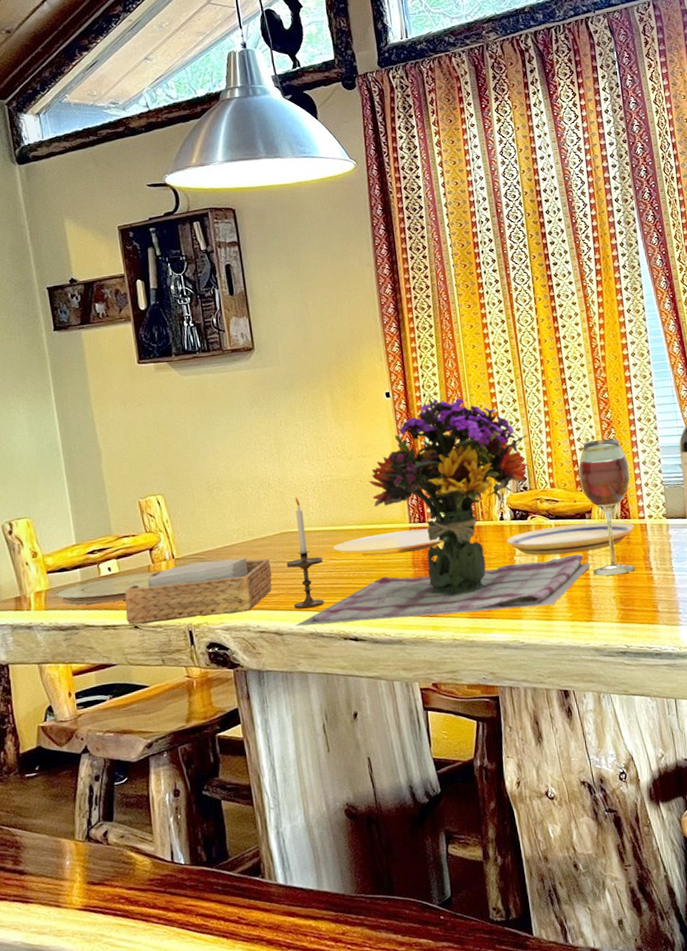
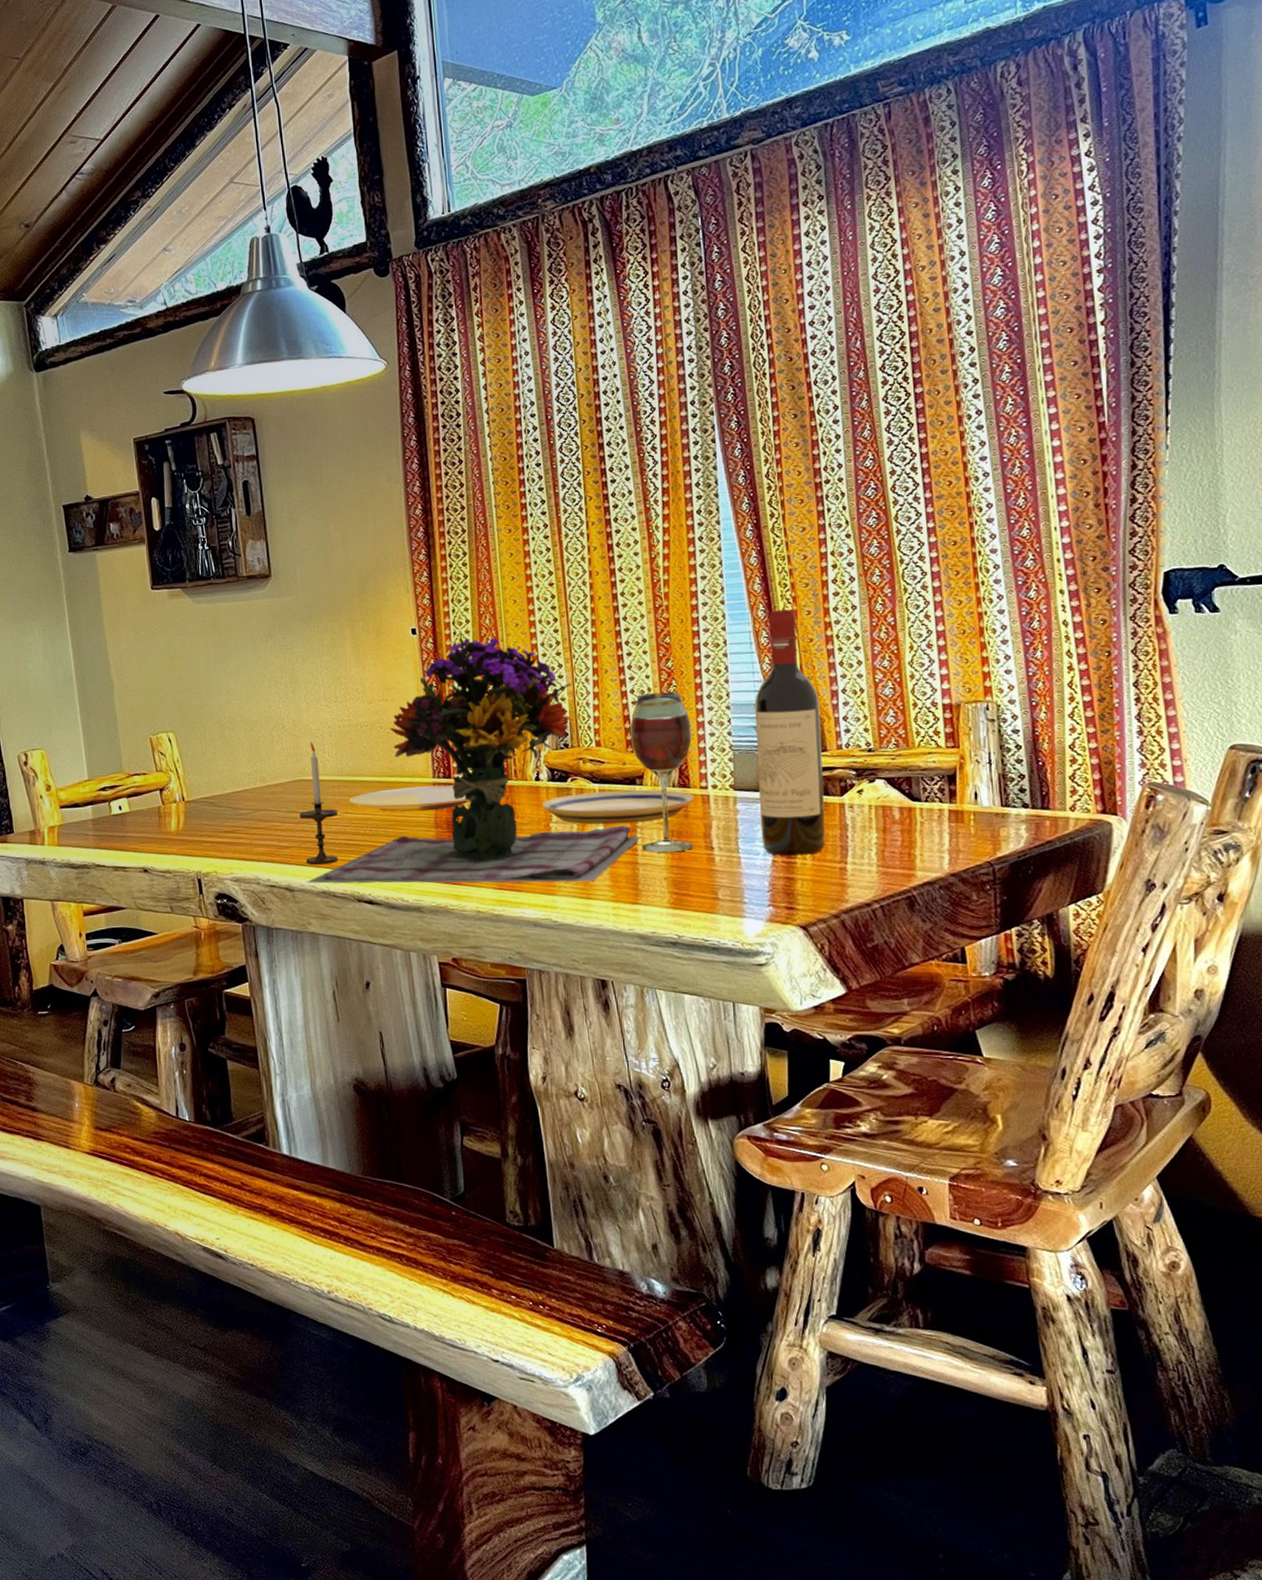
plate: present [55,572,156,605] -> none [67,814,166,843]
napkin holder: present [124,558,272,625] -> none [135,805,284,868]

